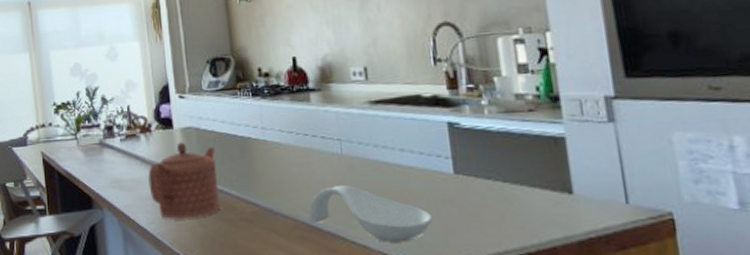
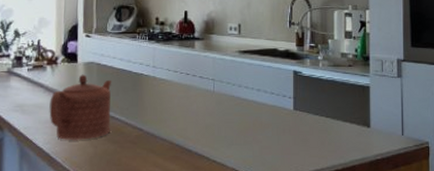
spoon rest: present [308,184,433,243] -> none [182,115,275,162]

